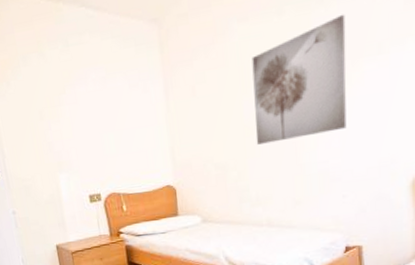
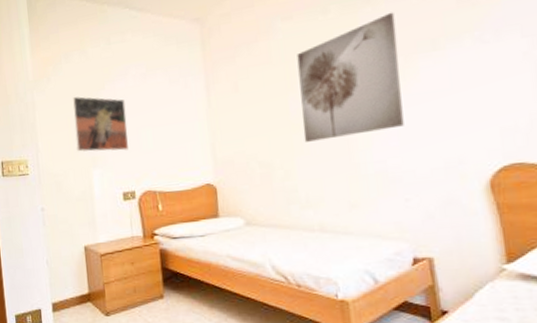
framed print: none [34,101,92,157] -> present [73,96,129,152]

